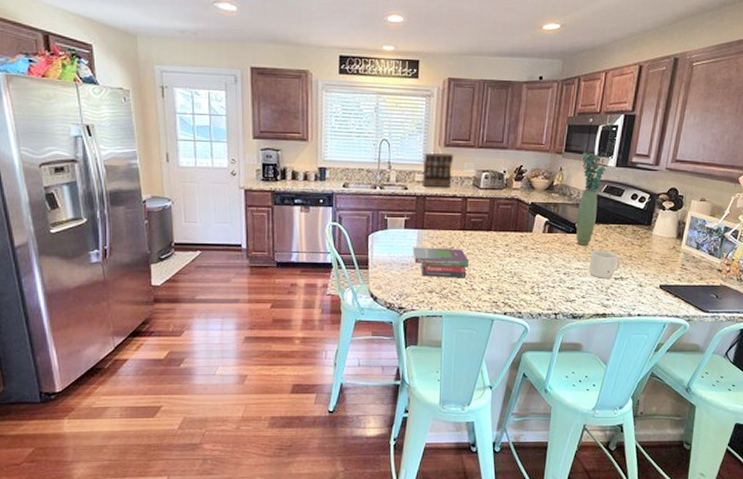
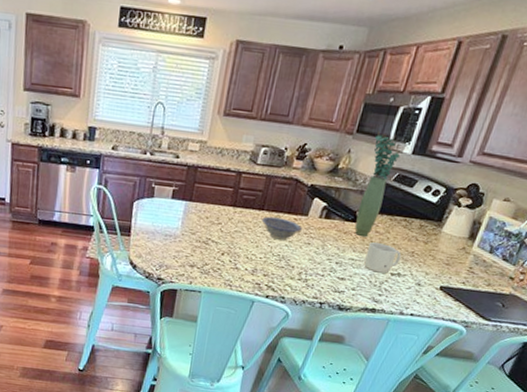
books: present [412,247,470,278] -> none [177,218,236,257]
spice rack: present [422,153,454,187] -> none [195,121,233,160]
decorative bowl: none [491,236,529,257] -> present [261,216,302,240]

